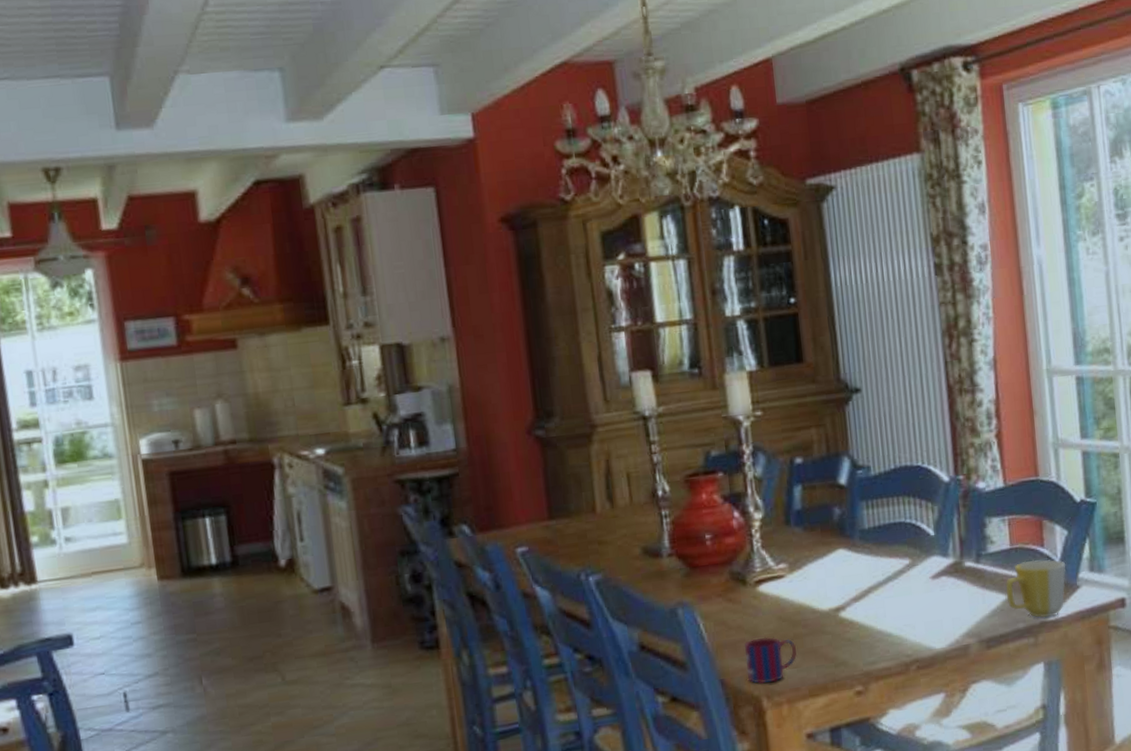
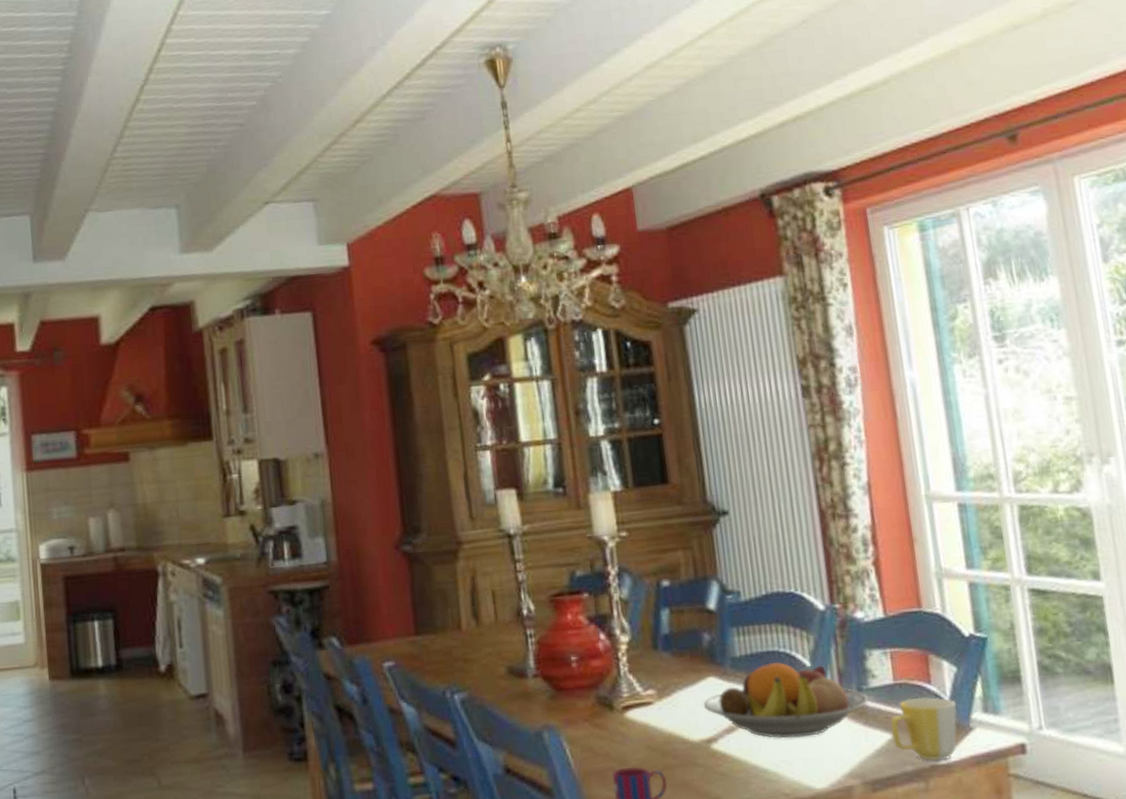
fruit bowl: none [832,533,986,605] -> present [703,662,868,739]

